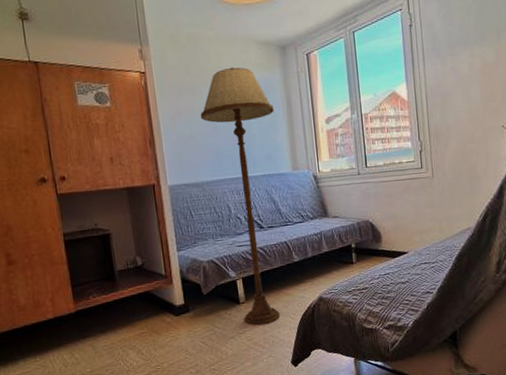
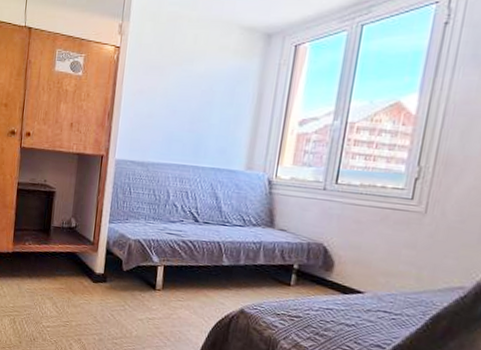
floor lamp: present [200,67,281,325] -> none [156,51,242,318]

